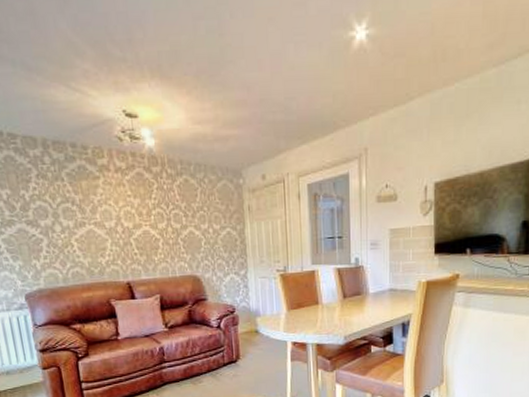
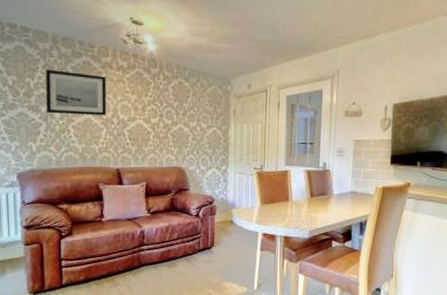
wall art: none [39,178,110,228] -> present [45,69,107,116]

